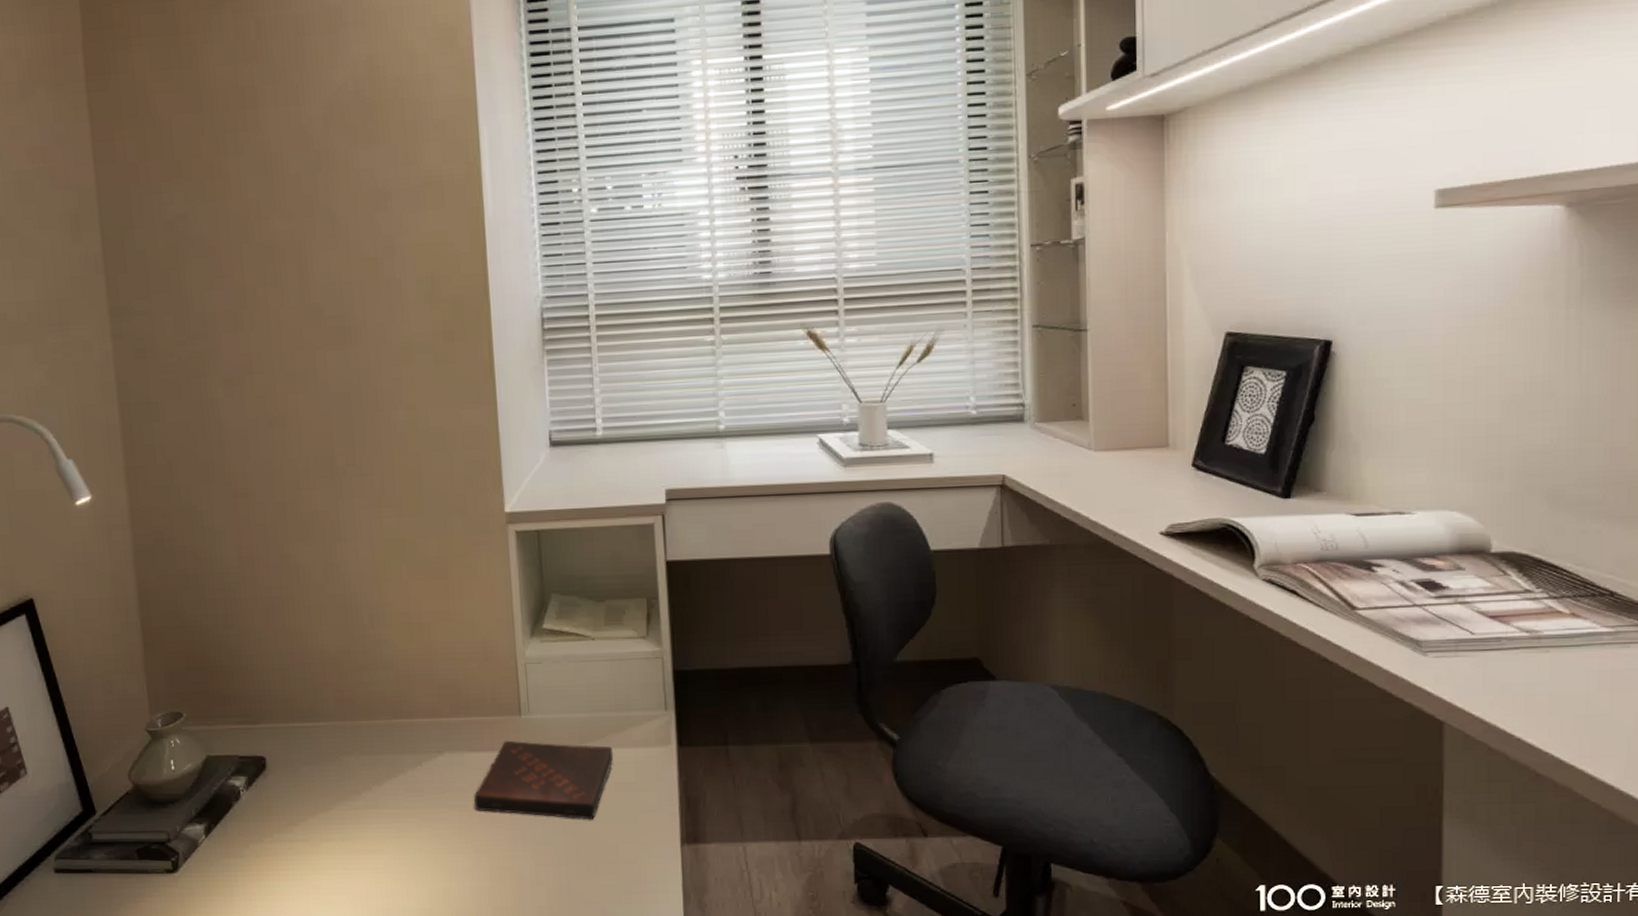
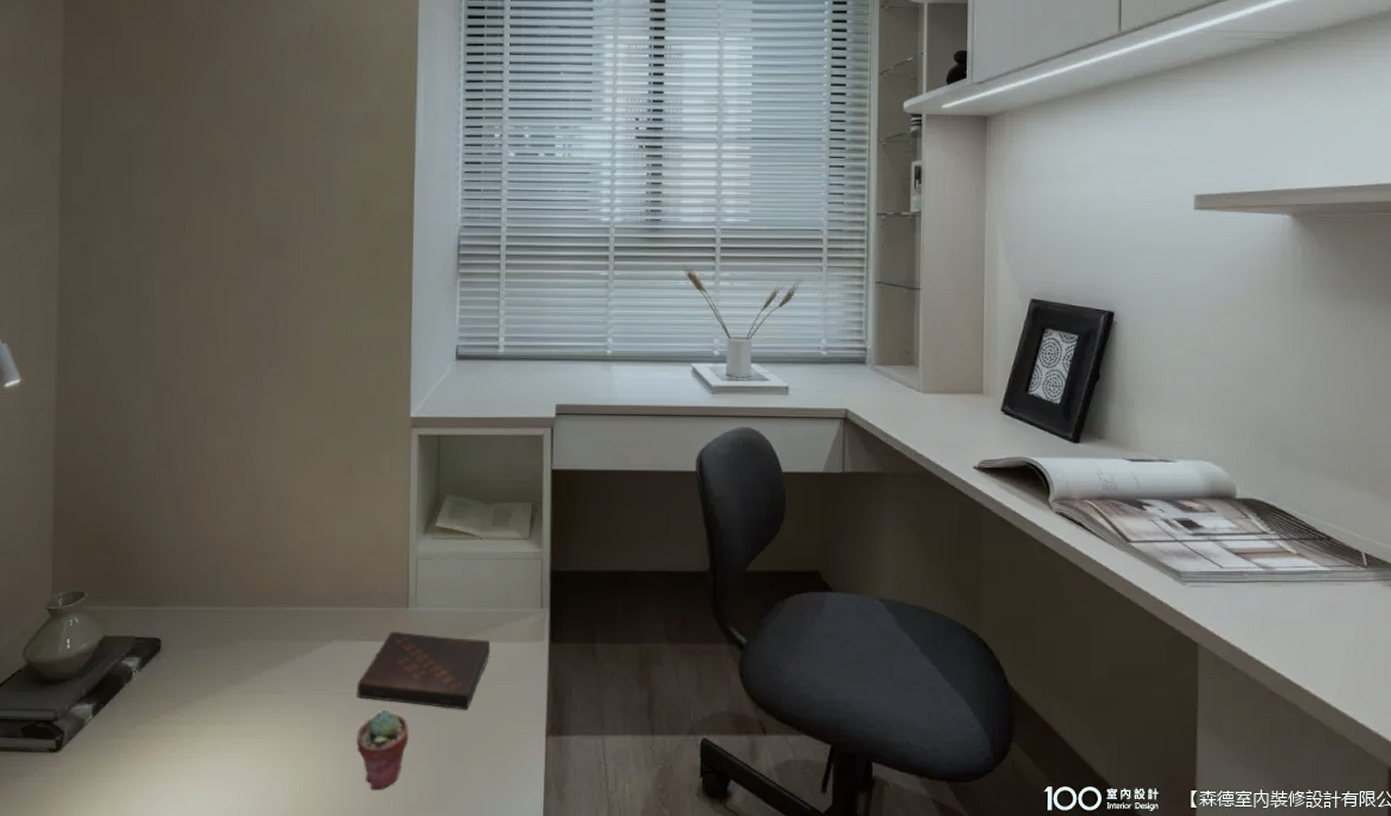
potted succulent: none [478,822,534,904] -> present [357,710,409,790]

